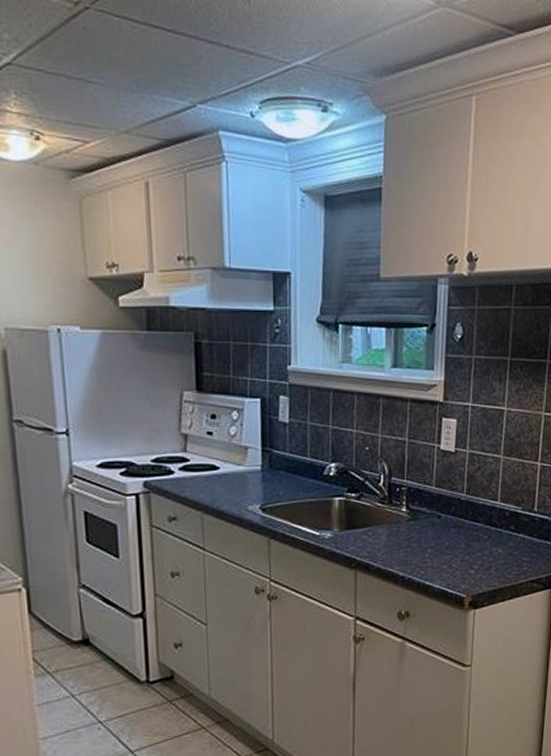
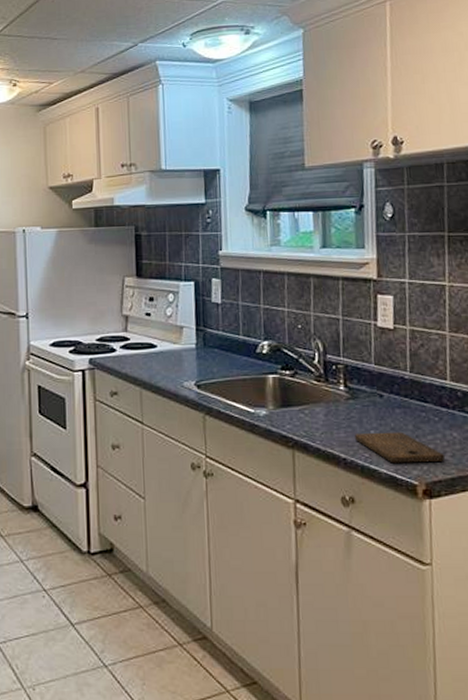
cutting board: none [413,550,491,579] -> present [355,432,446,463]

